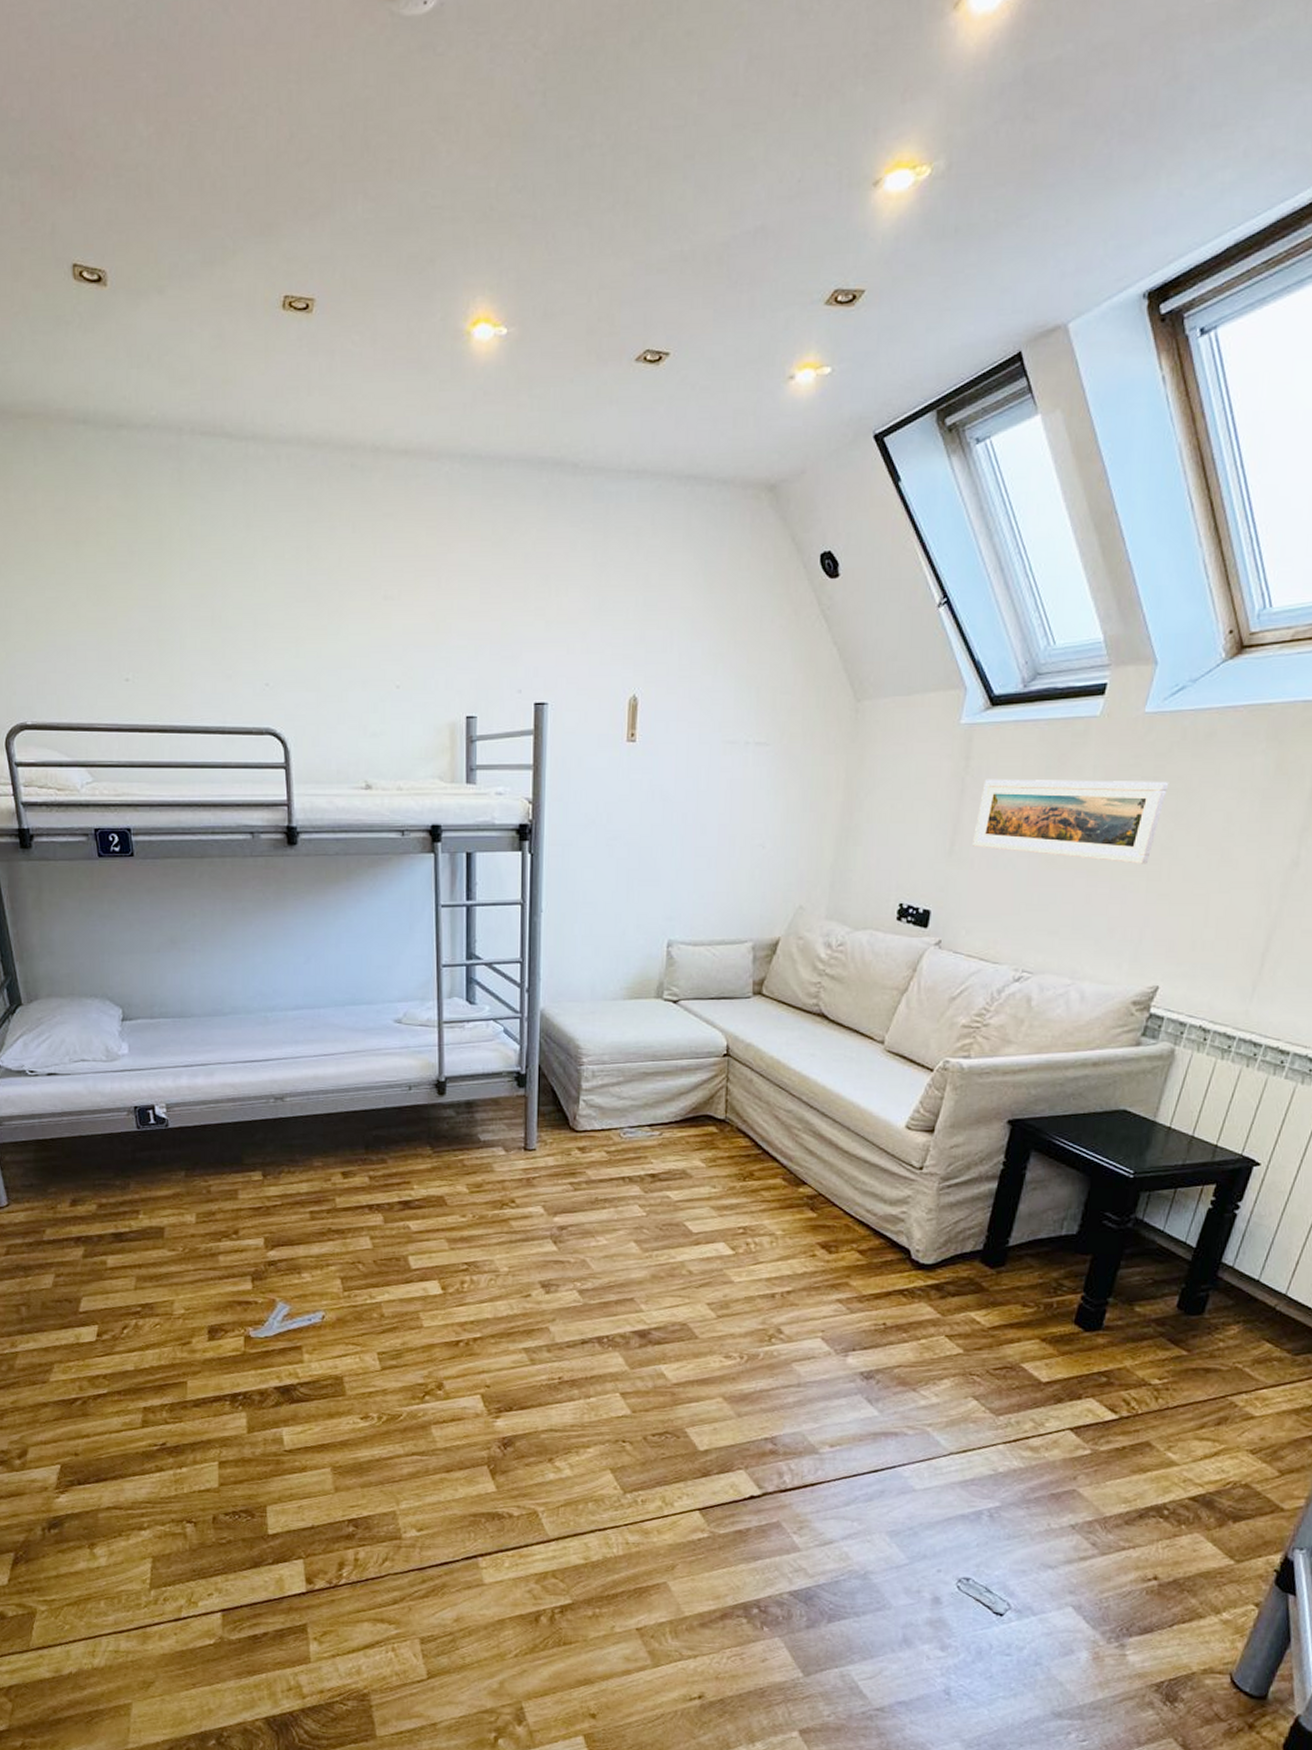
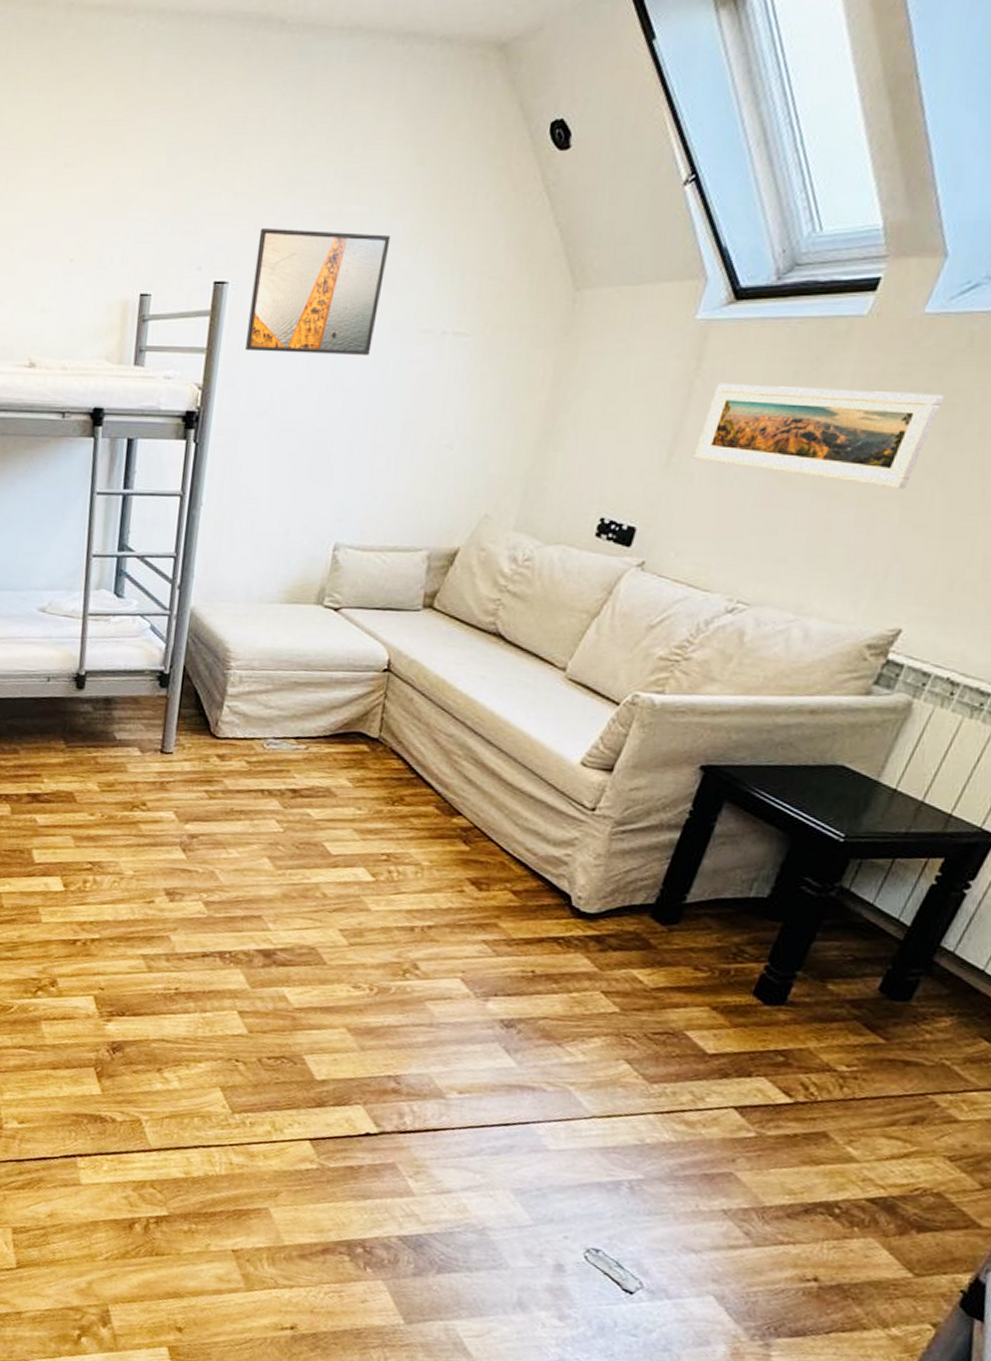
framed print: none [569,653,691,766] -> present [245,228,391,355]

